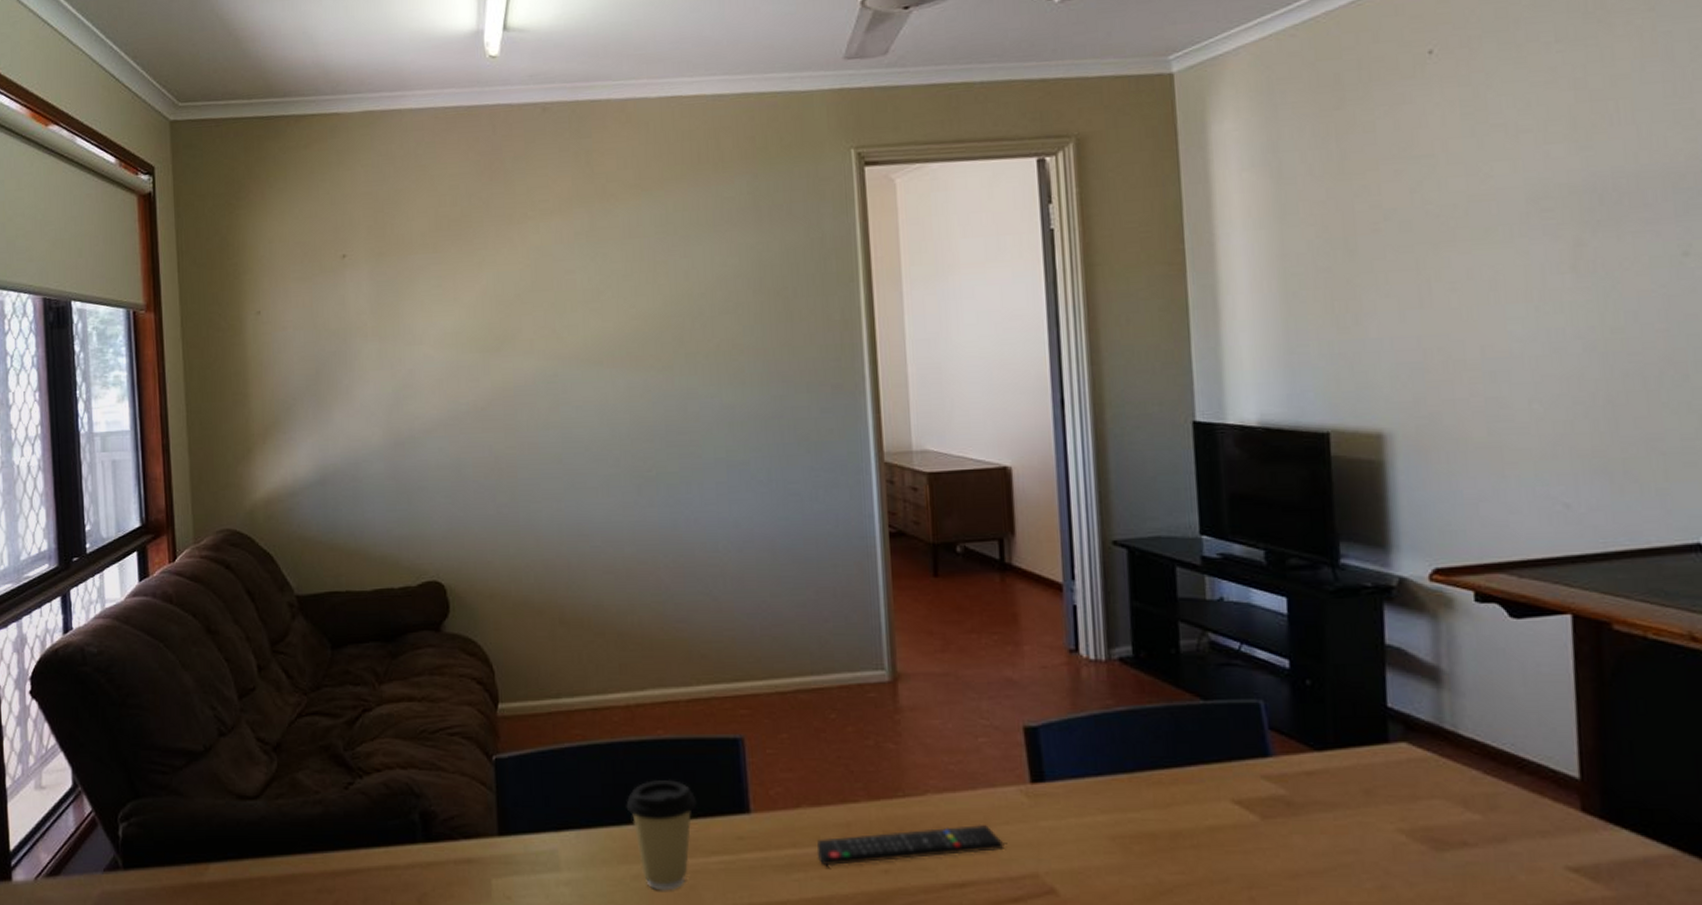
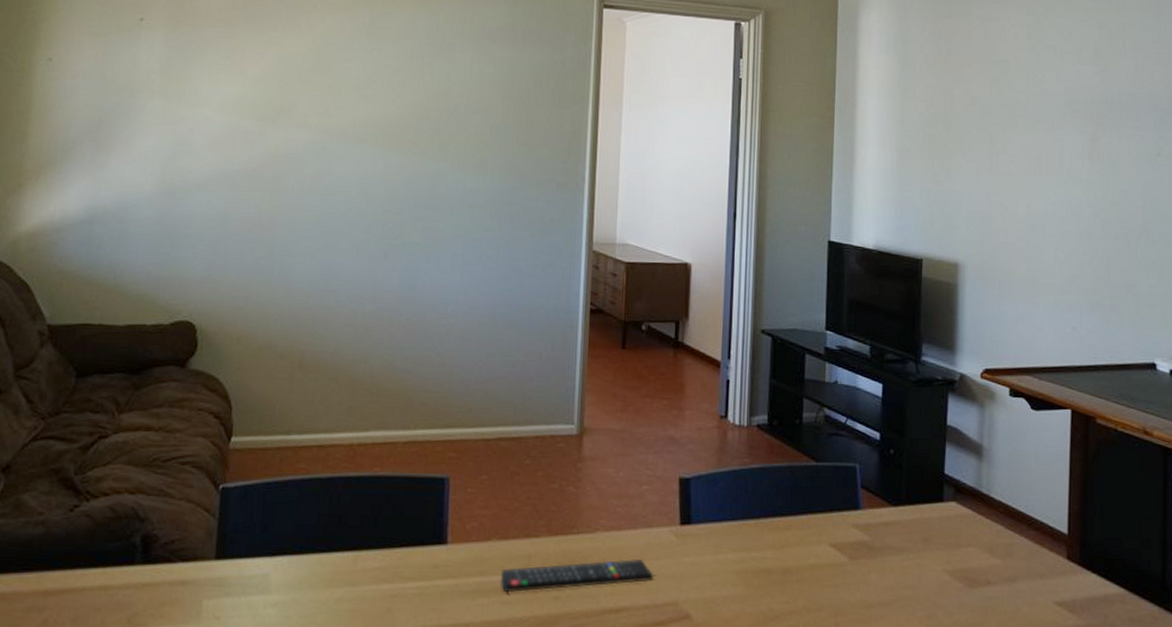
coffee cup: present [626,779,697,891] -> none [338,511,402,613]

